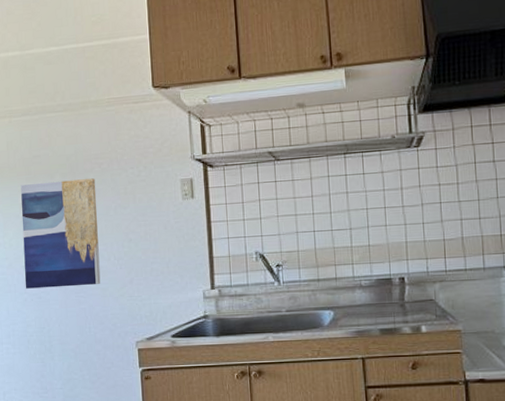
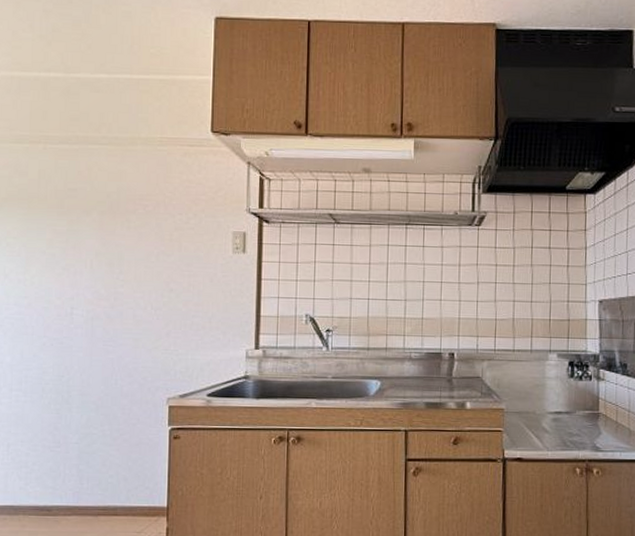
wall art: present [21,178,101,289] -> none [45,218,138,334]

